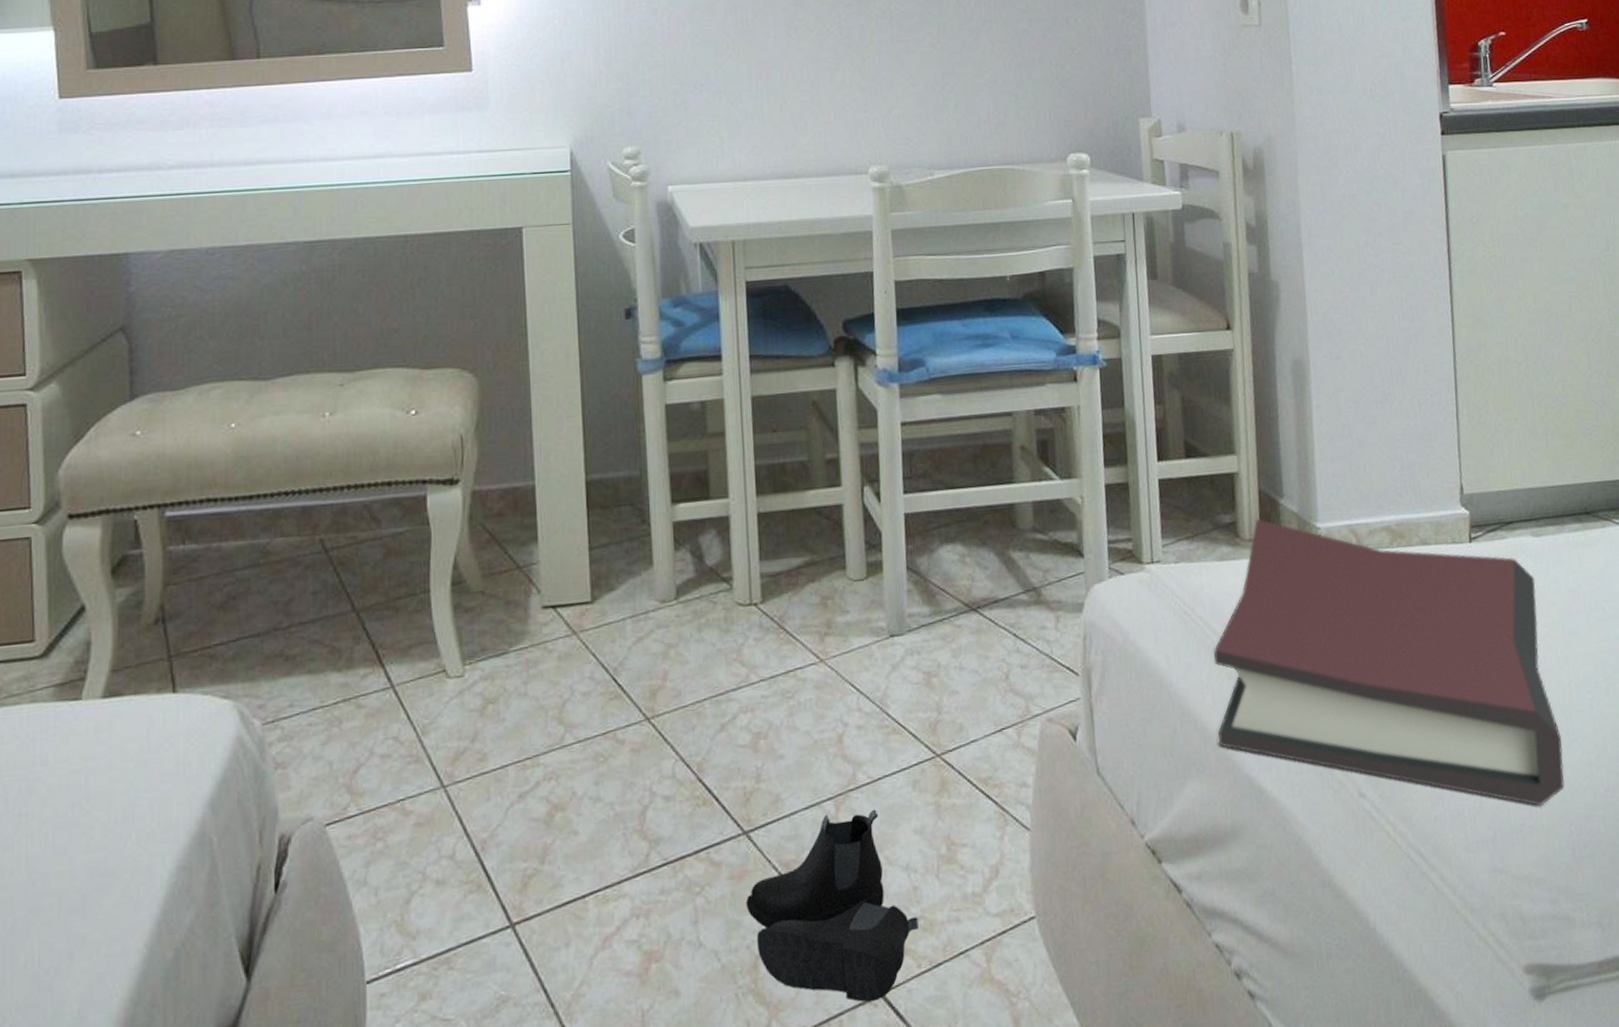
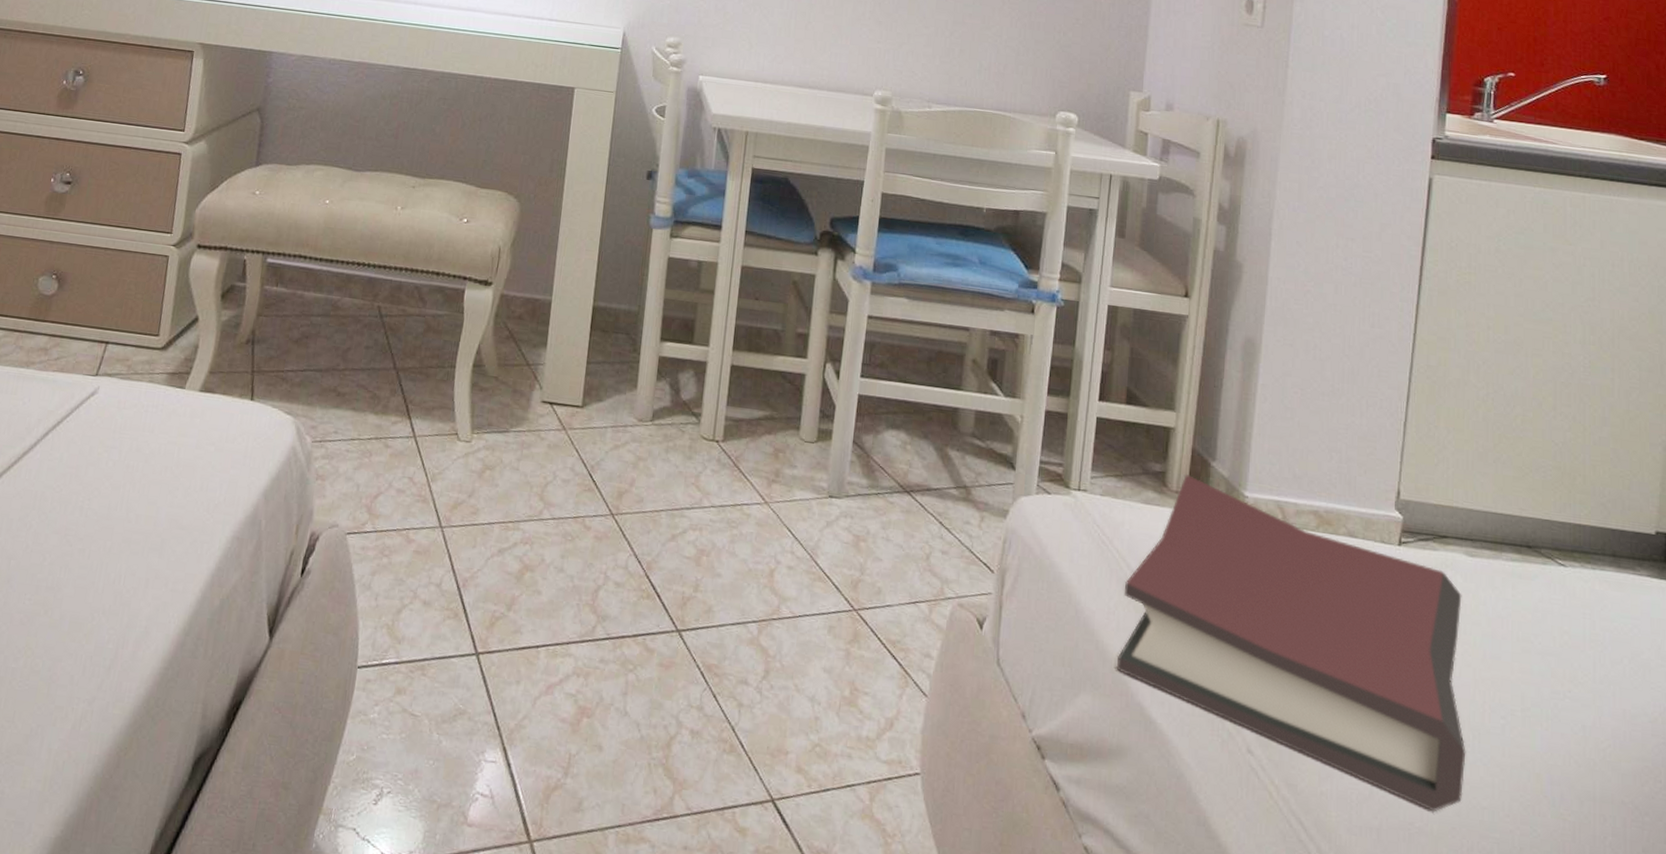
boots: present [745,809,919,1002] -> none [669,634,815,805]

